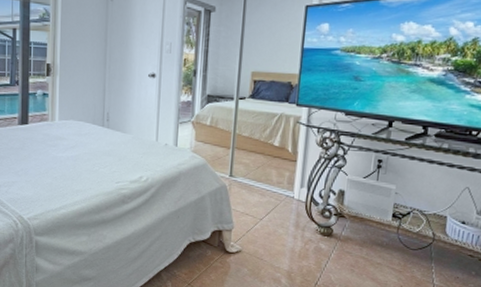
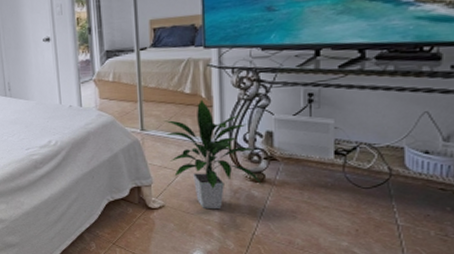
indoor plant: none [252,153,331,259] -> present [164,99,264,210]

